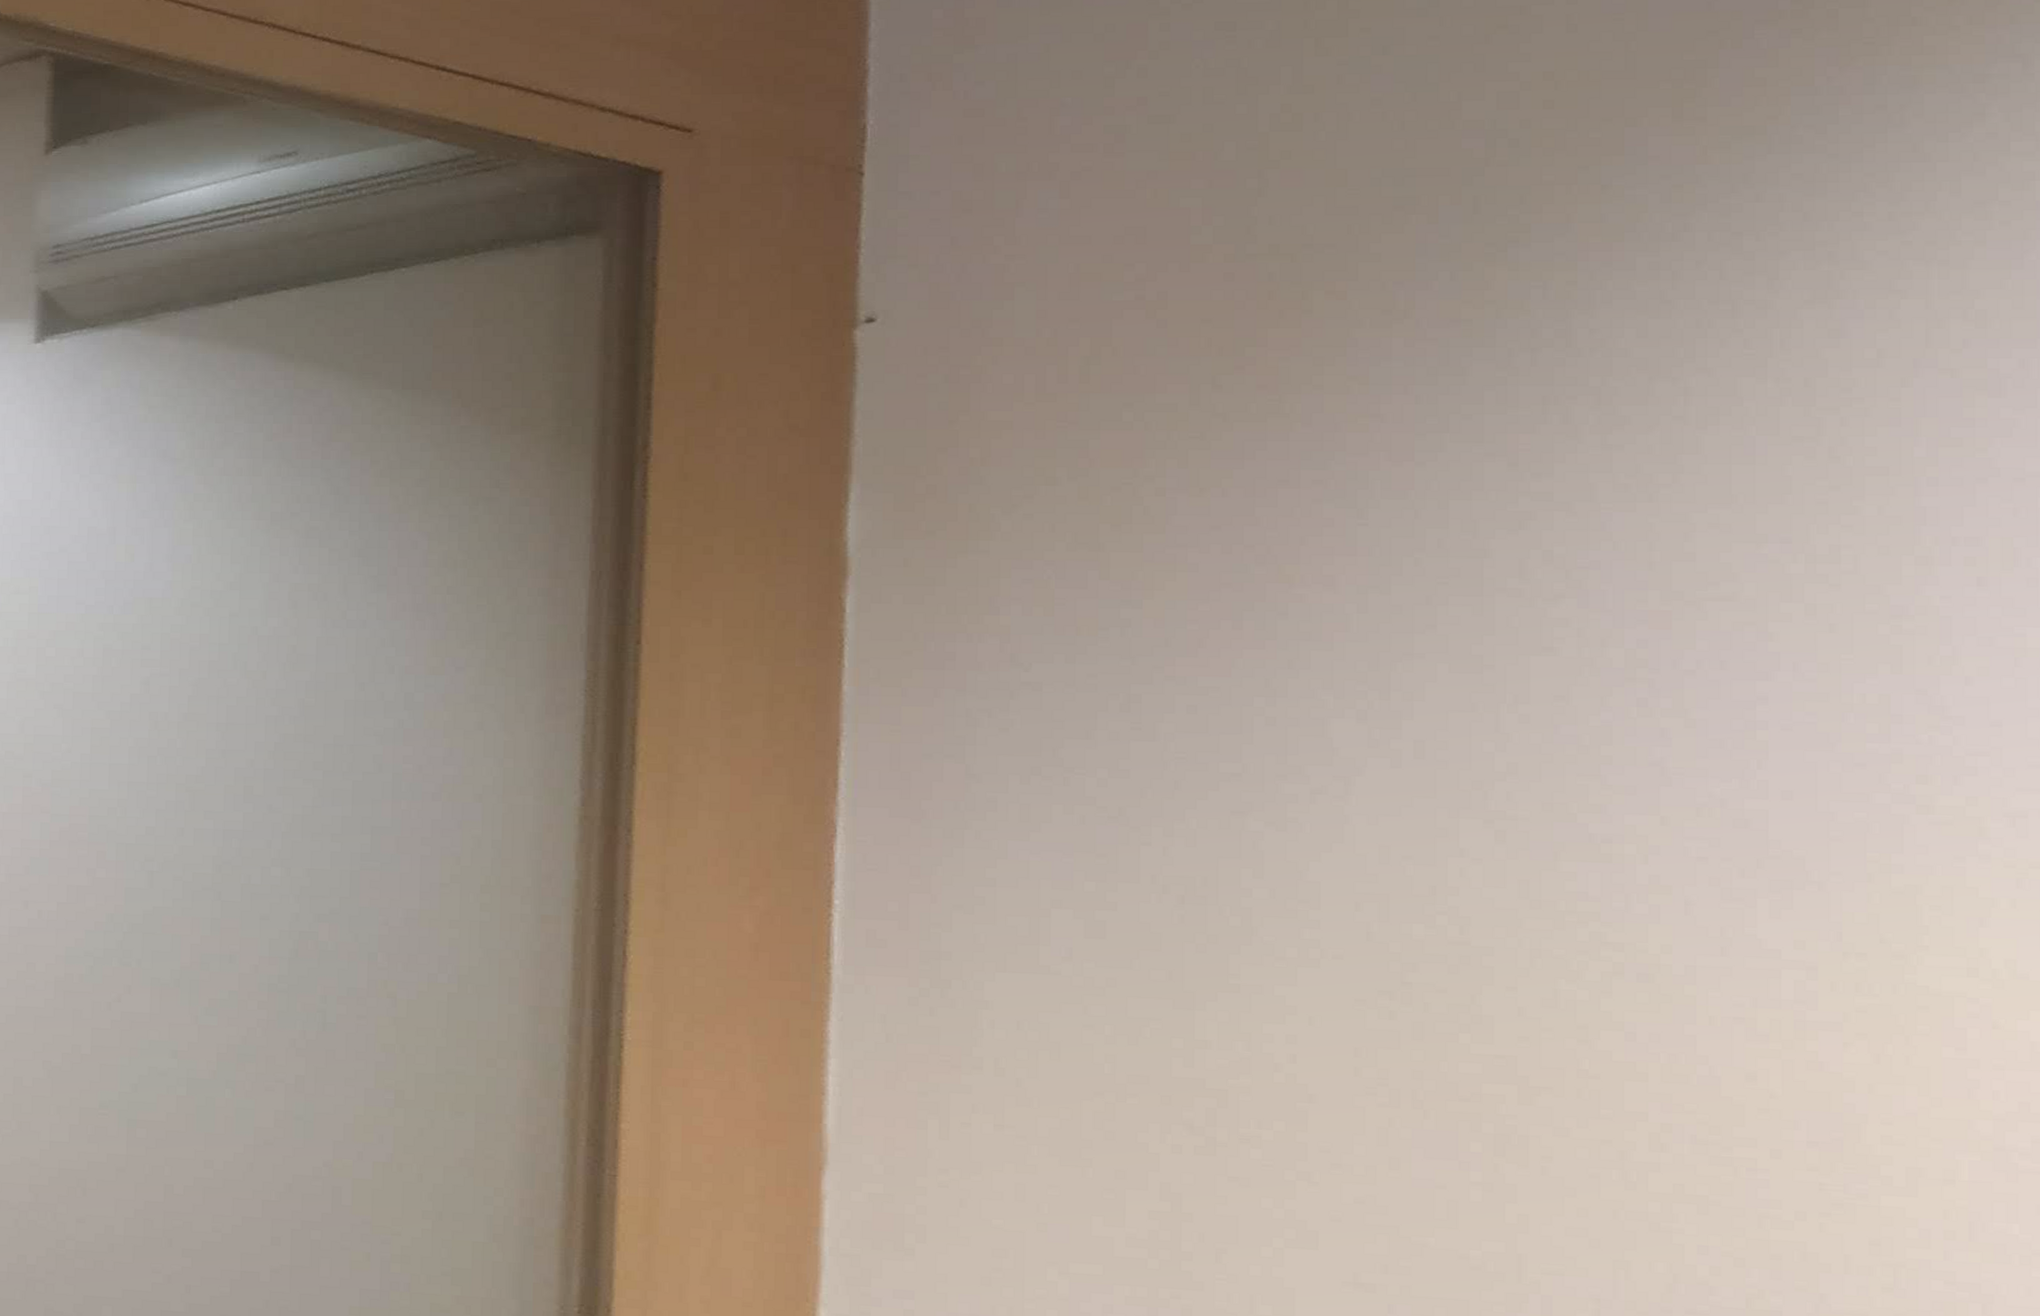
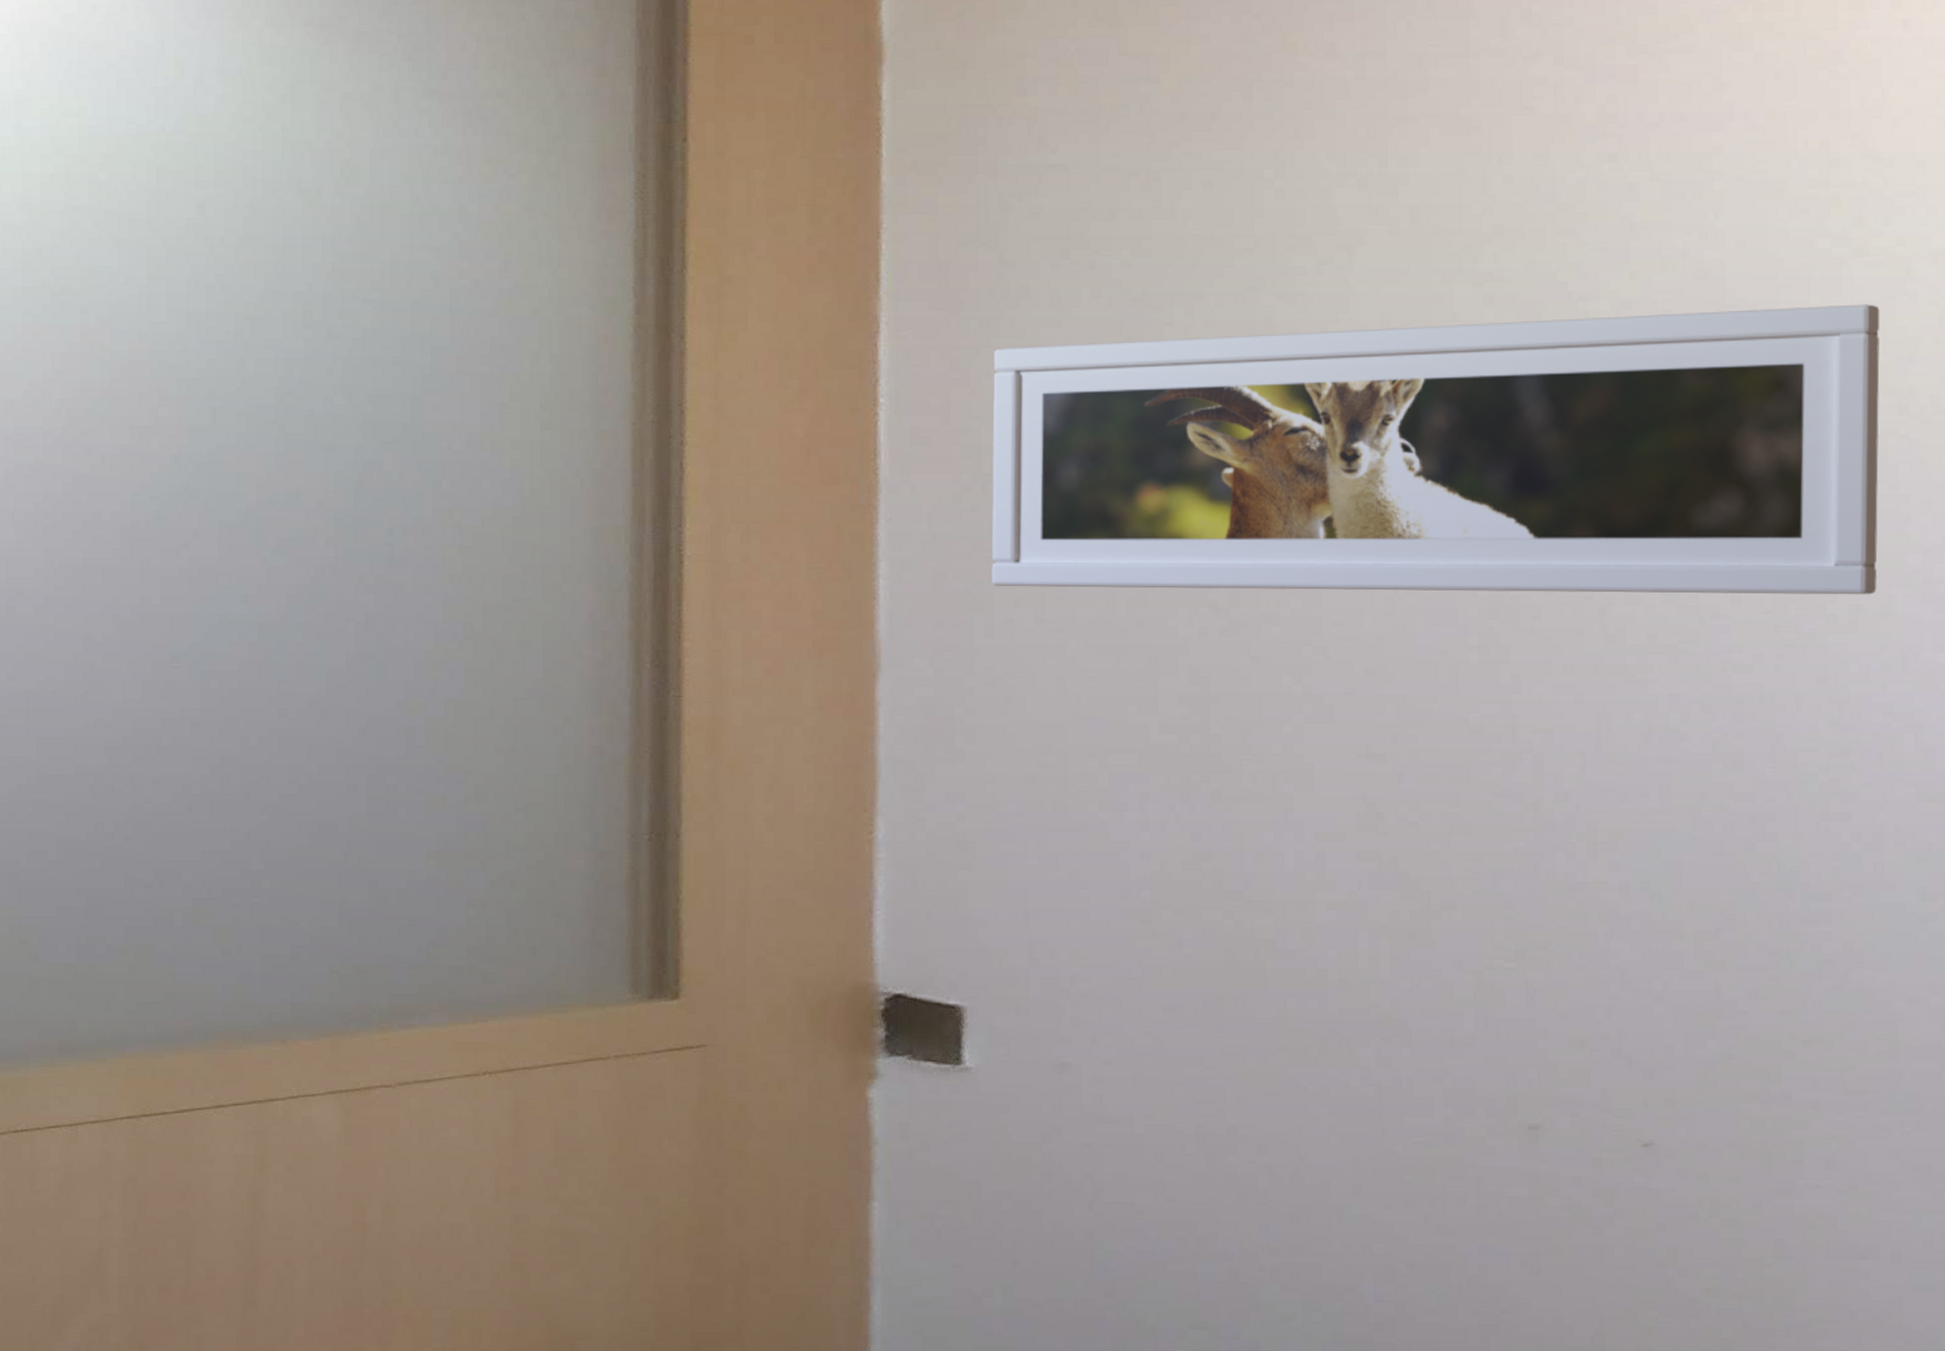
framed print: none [949,858,1947,1159] -> present [991,304,1880,595]

